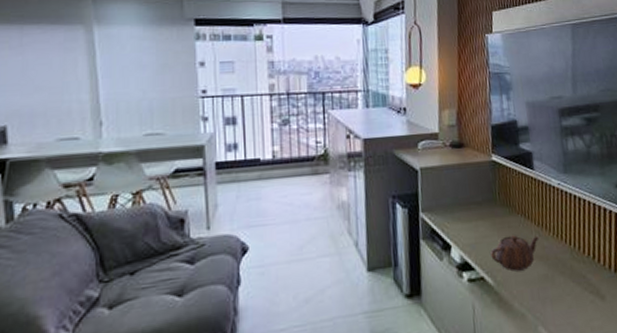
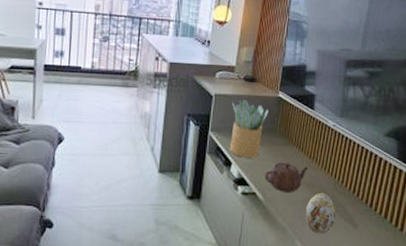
potted plant: none [441,168,484,238] -> present [230,98,268,158]
decorative egg: none [543,264,579,314] -> present [305,192,336,233]

